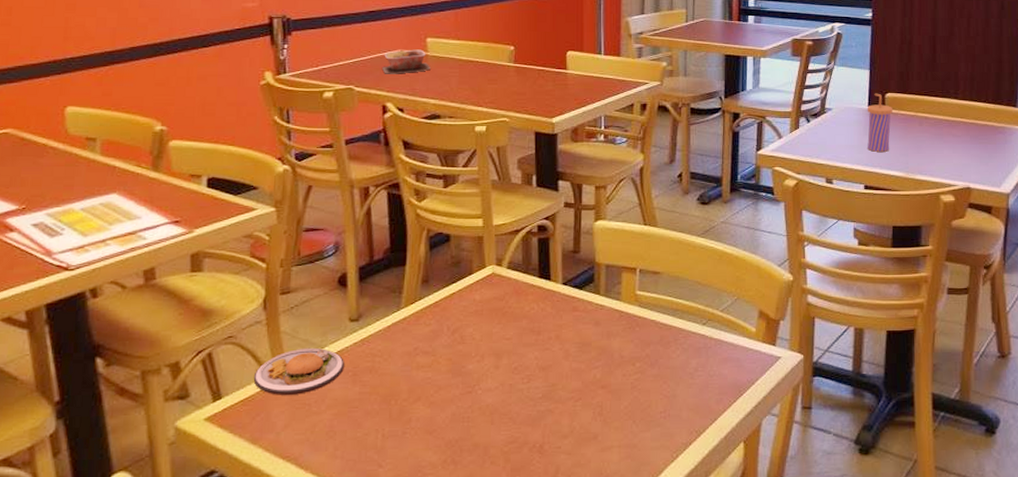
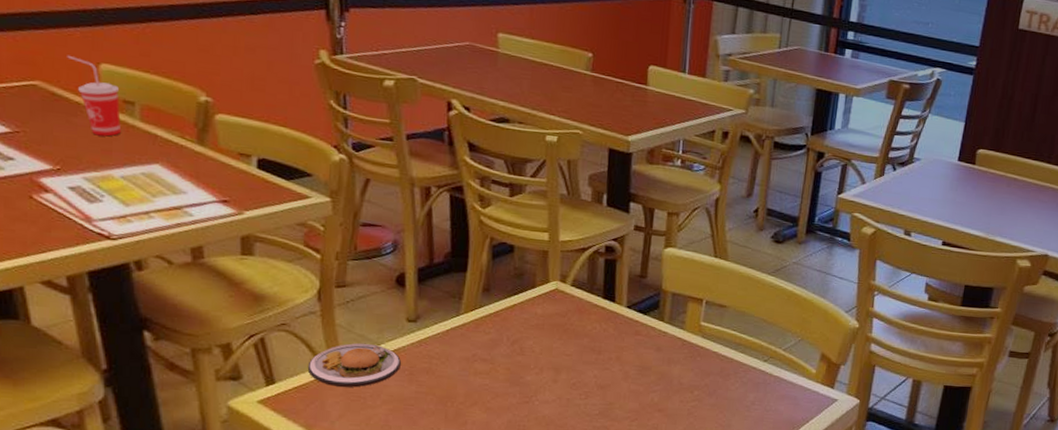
beverage cup: none [37,102,83,173] -> present [67,55,121,137]
takeout container: present [382,49,431,74] -> none [448,43,501,70]
beverage cup: present [867,93,894,152] -> none [951,148,983,210]

